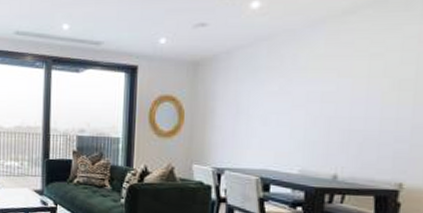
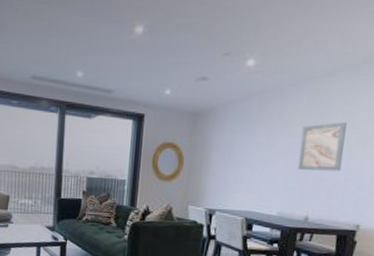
wall art: none [319,65,376,122] -> present [297,122,347,172]

